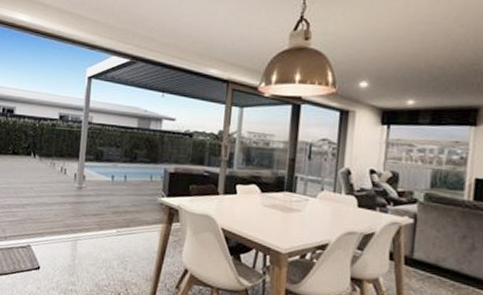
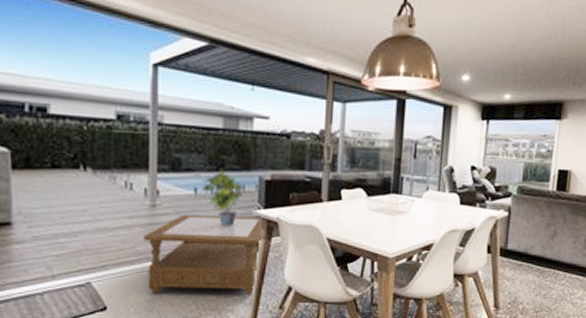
coffee table: none [71,197,166,272] -> present [144,214,263,295]
potted plant: none [118,161,152,210] -> present [202,169,244,226]

